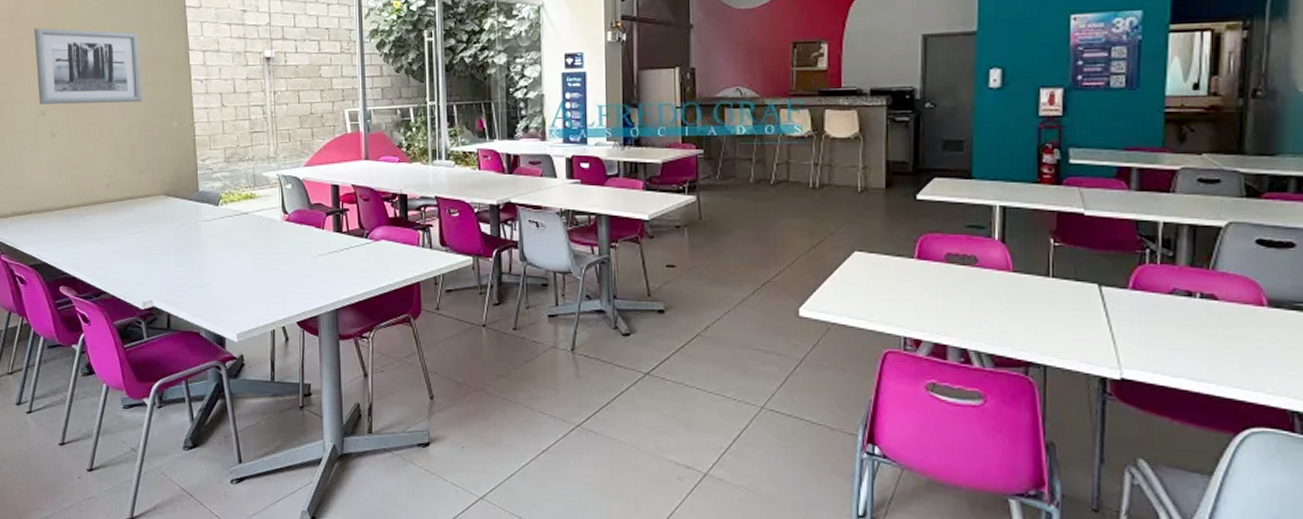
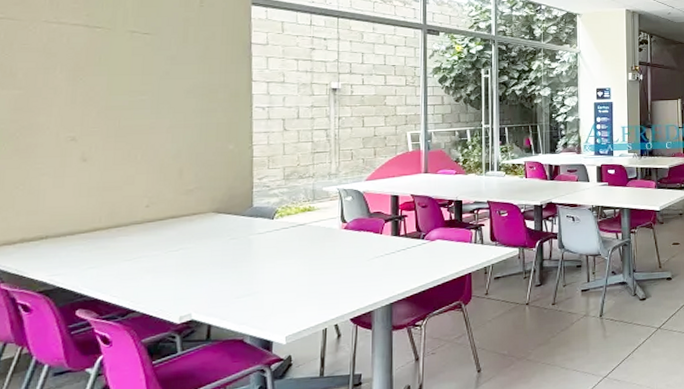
wall art: present [34,28,142,104] -> none [69,58,197,131]

